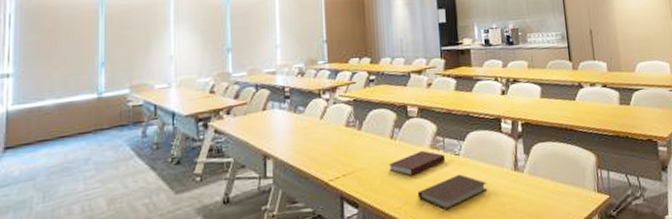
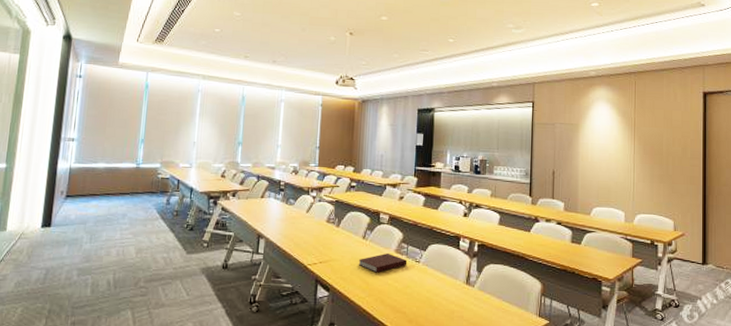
notebook: present [417,173,488,211] -> none [379,278,441,307]

